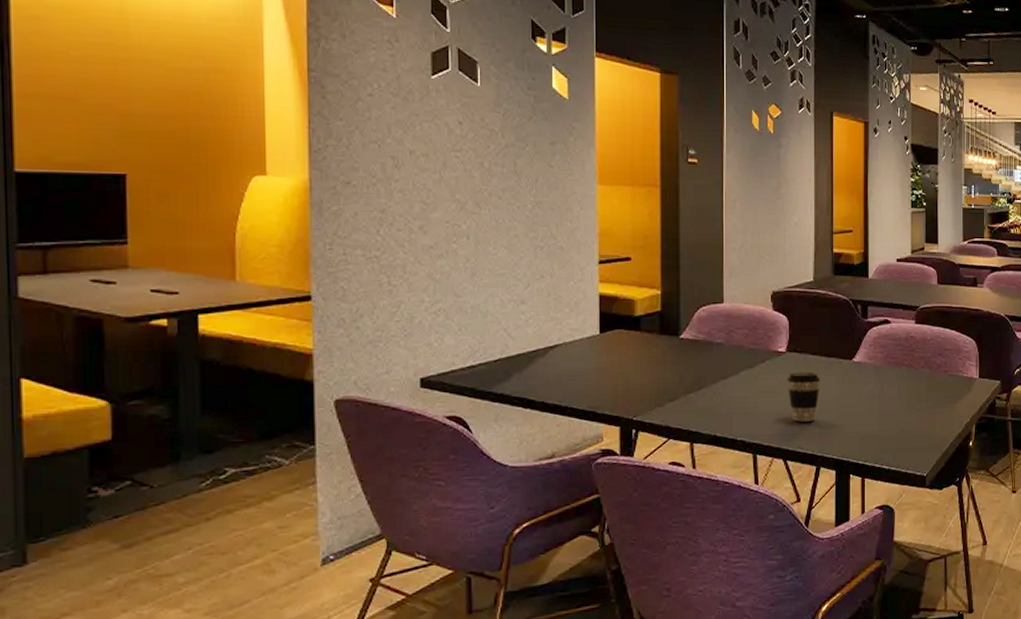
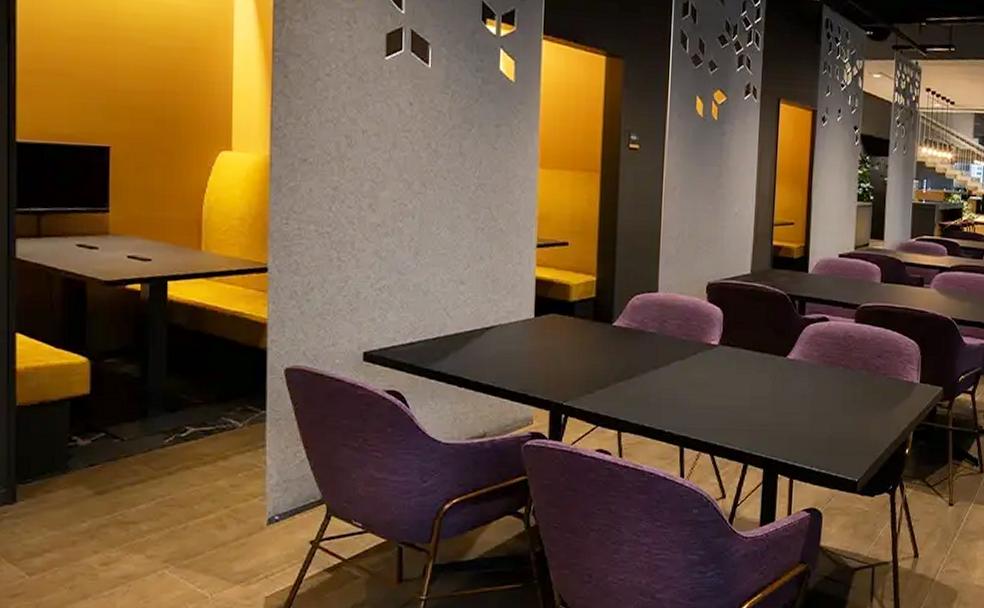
coffee cup: present [786,372,821,422] -> none [718,366,753,418]

